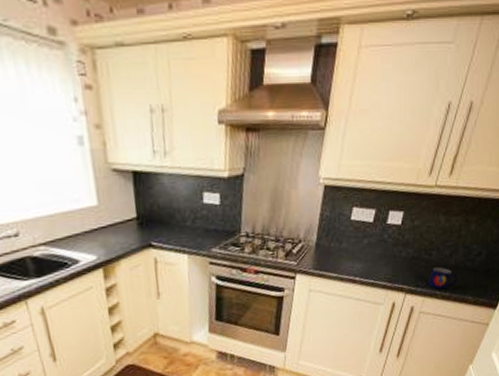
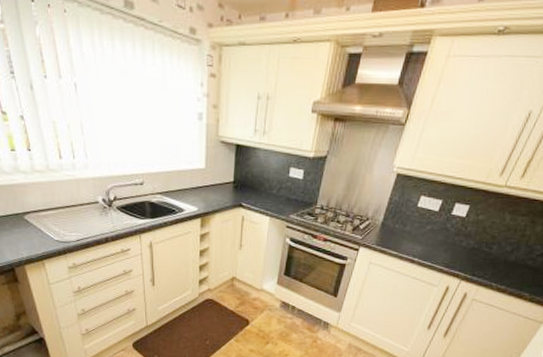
mug: present [428,267,458,290] -> none [485,261,516,283]

